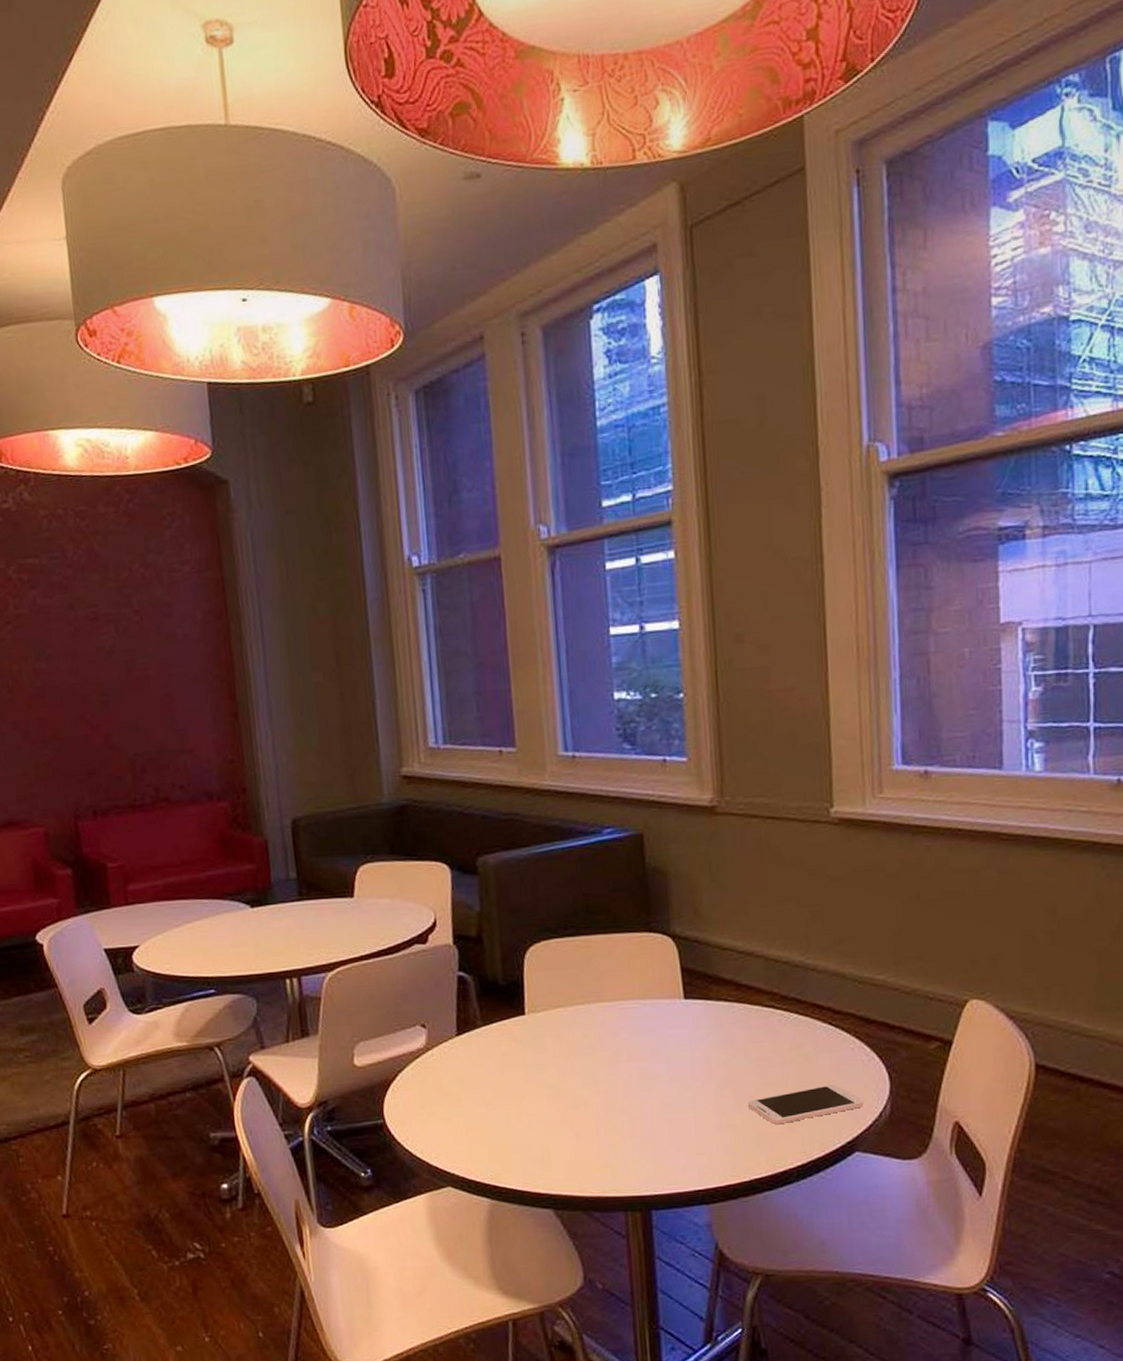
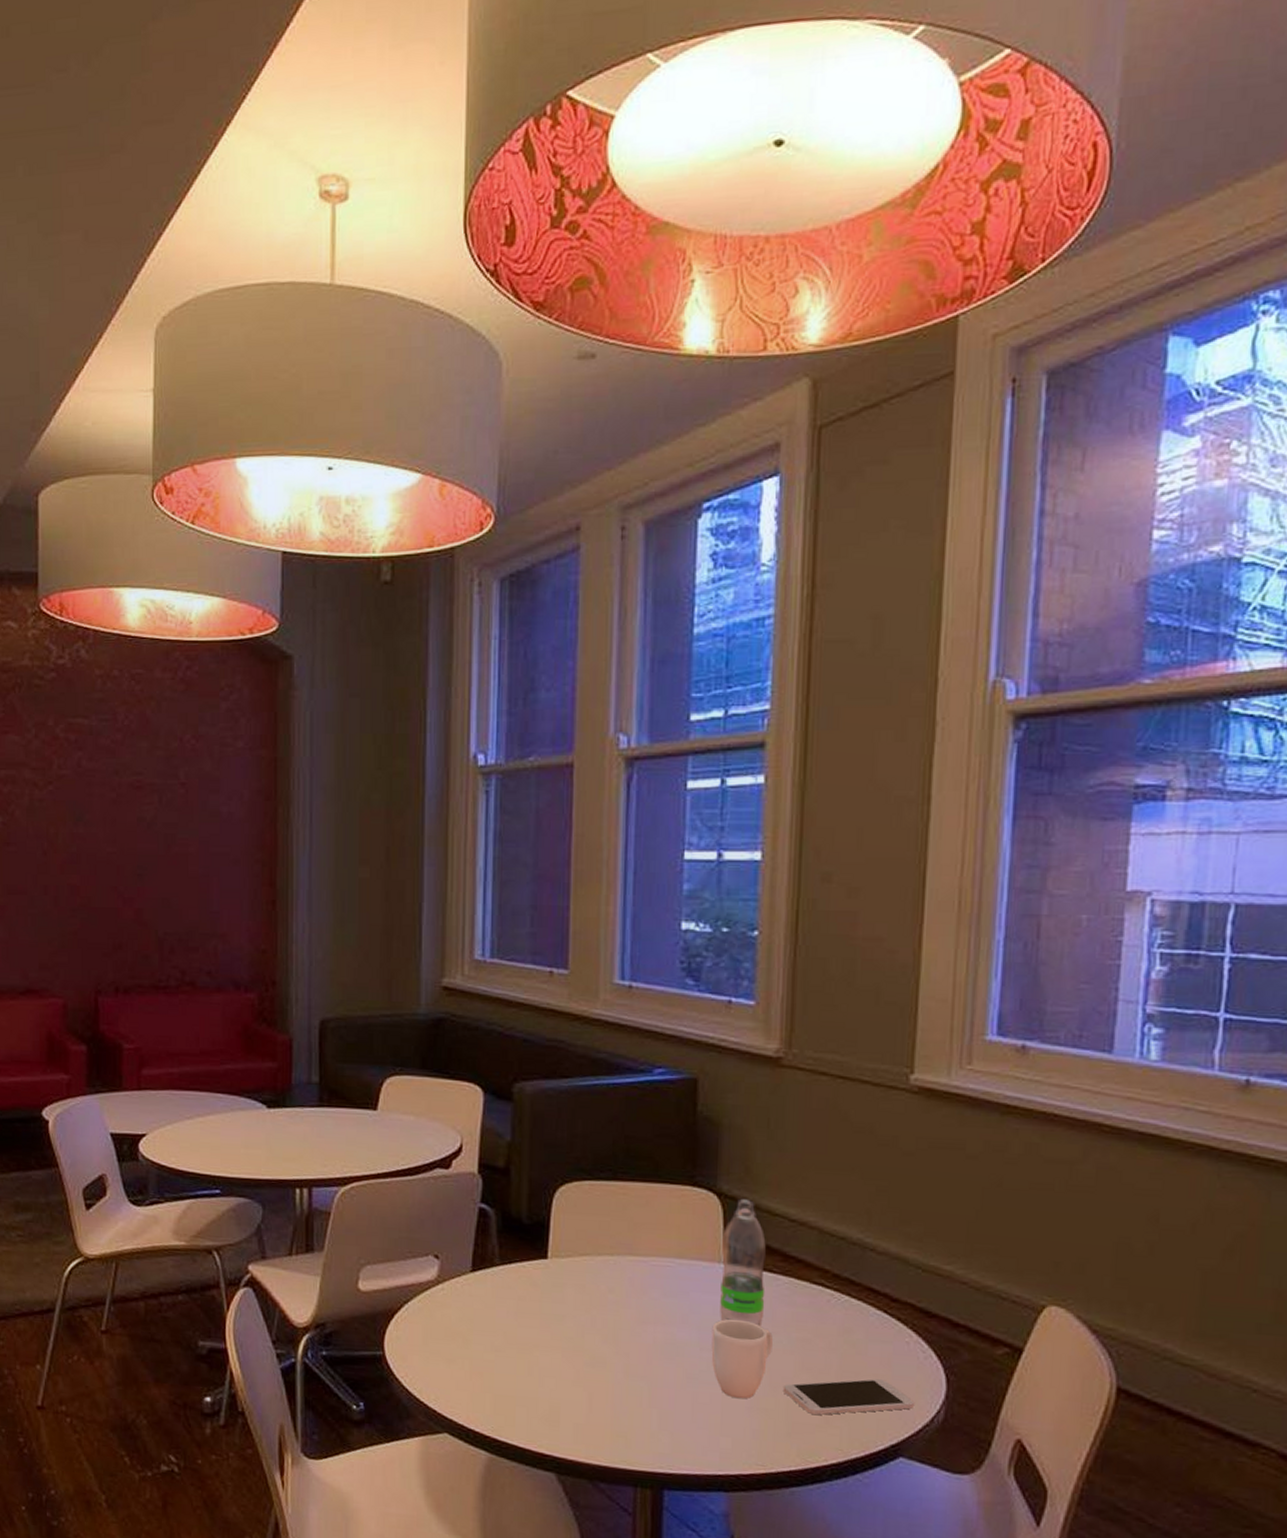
mug: none [679,1047,735,1119] -> present [711,1318,773,1399]
bottle: none [680,937,724,1052] -> present [720,1198,766,1327]

